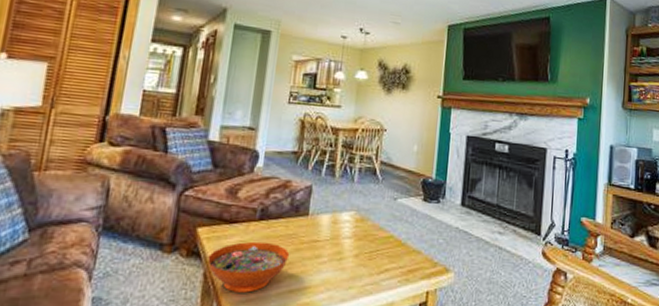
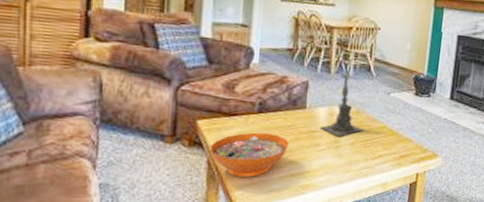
candle holder: none [322,174,369,248] -> present [319,71,364,137]

